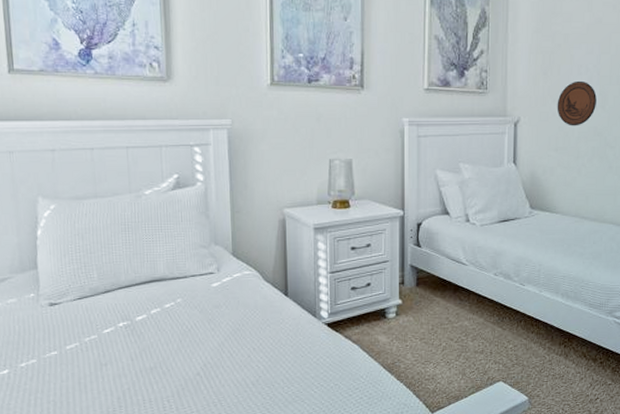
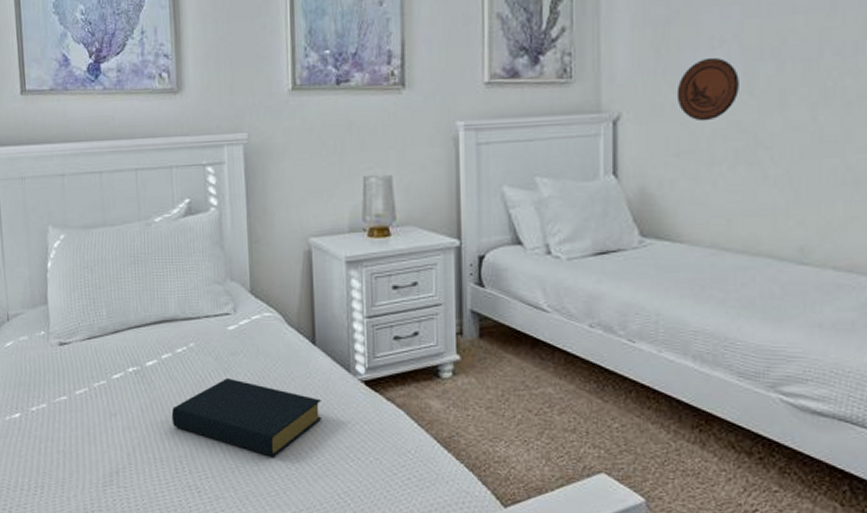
hardback book: none [159,327,293,390] -> present [171,378,322,457]

